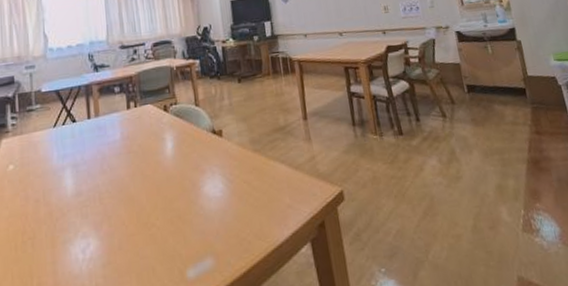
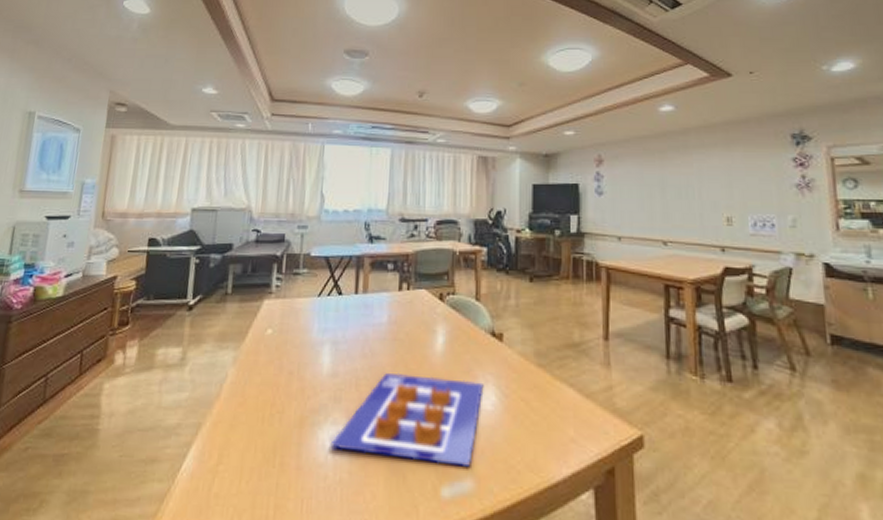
poster: none [83,174,212,260] -> present [330,372,484,467]

